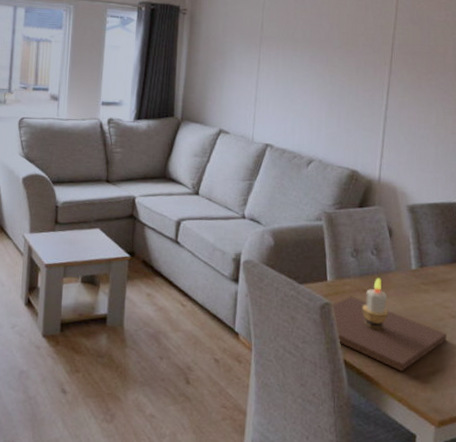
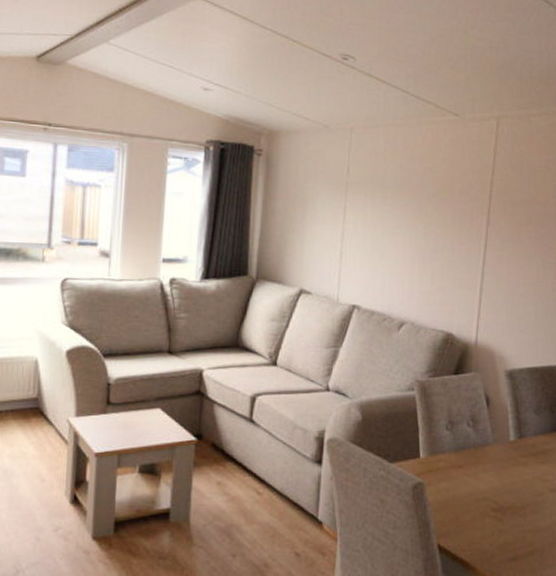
candle: present [331,278,446,371] -> none [424,452,546,553]

